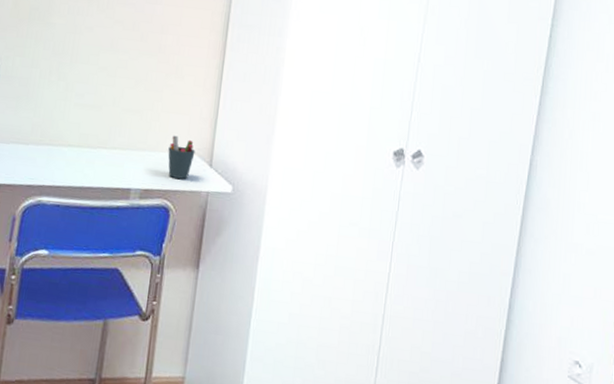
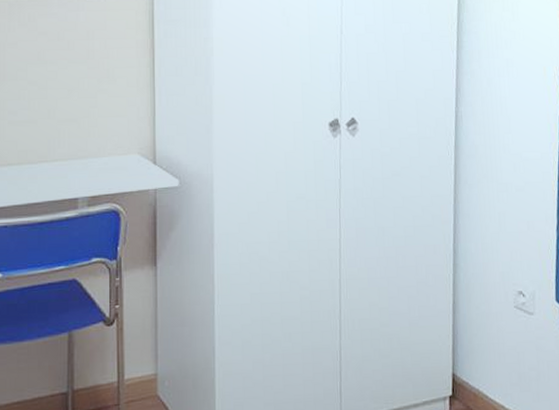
pen holder: present [168,135,195,179] -> none [110,138,138,181]

